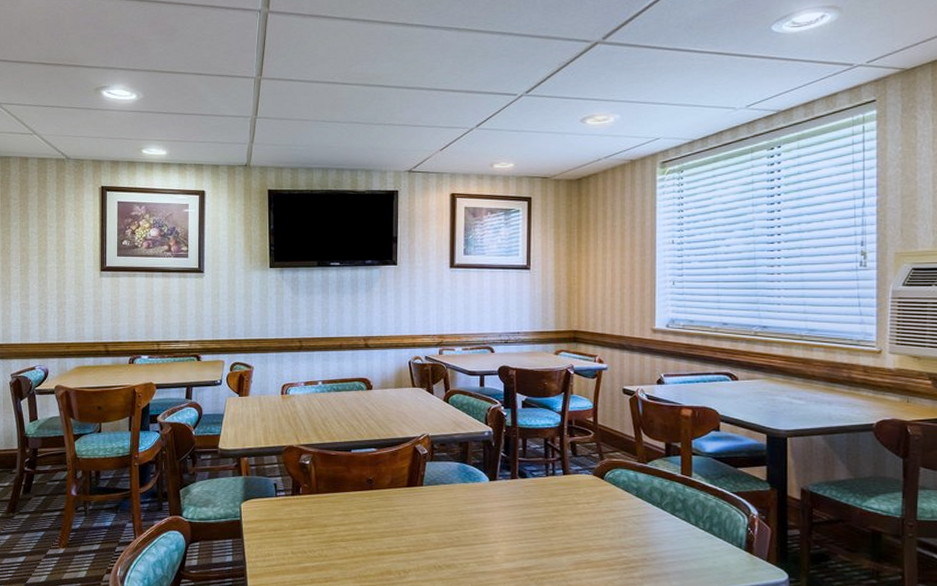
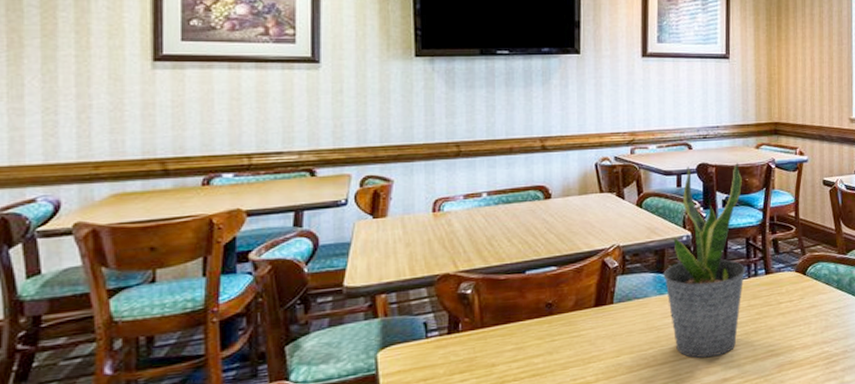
potted plant: none [467,367,544,546] -> present [663,163,746,358]

